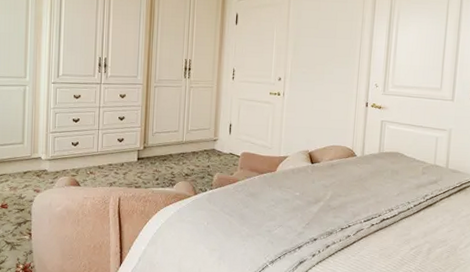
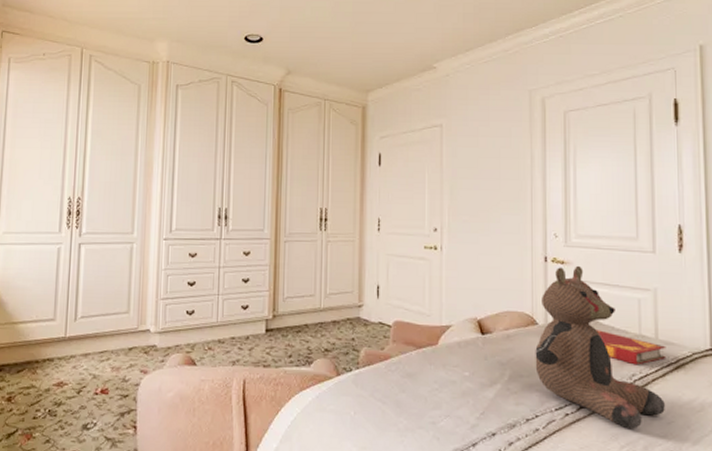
teddy bear: none [351,110,449,236] -> present [535,265,666,429]
hardback book: none [401,161,454,188] -> present [596,330,666,365]

